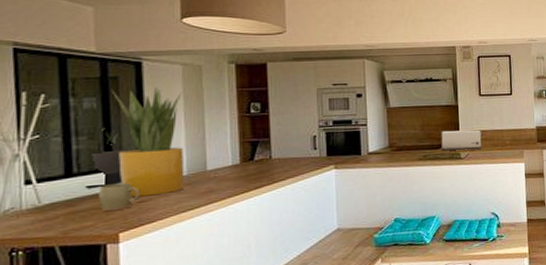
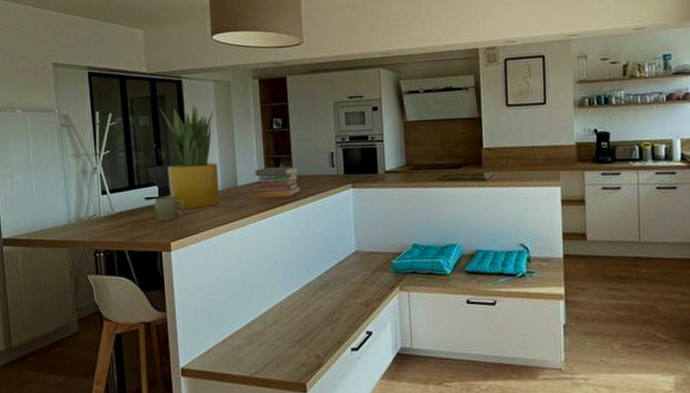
books: none [219,149,280,183] -> present [248,166,301,199]
toaster: present [441,129,483,152] -> none [462,146,510,172]

